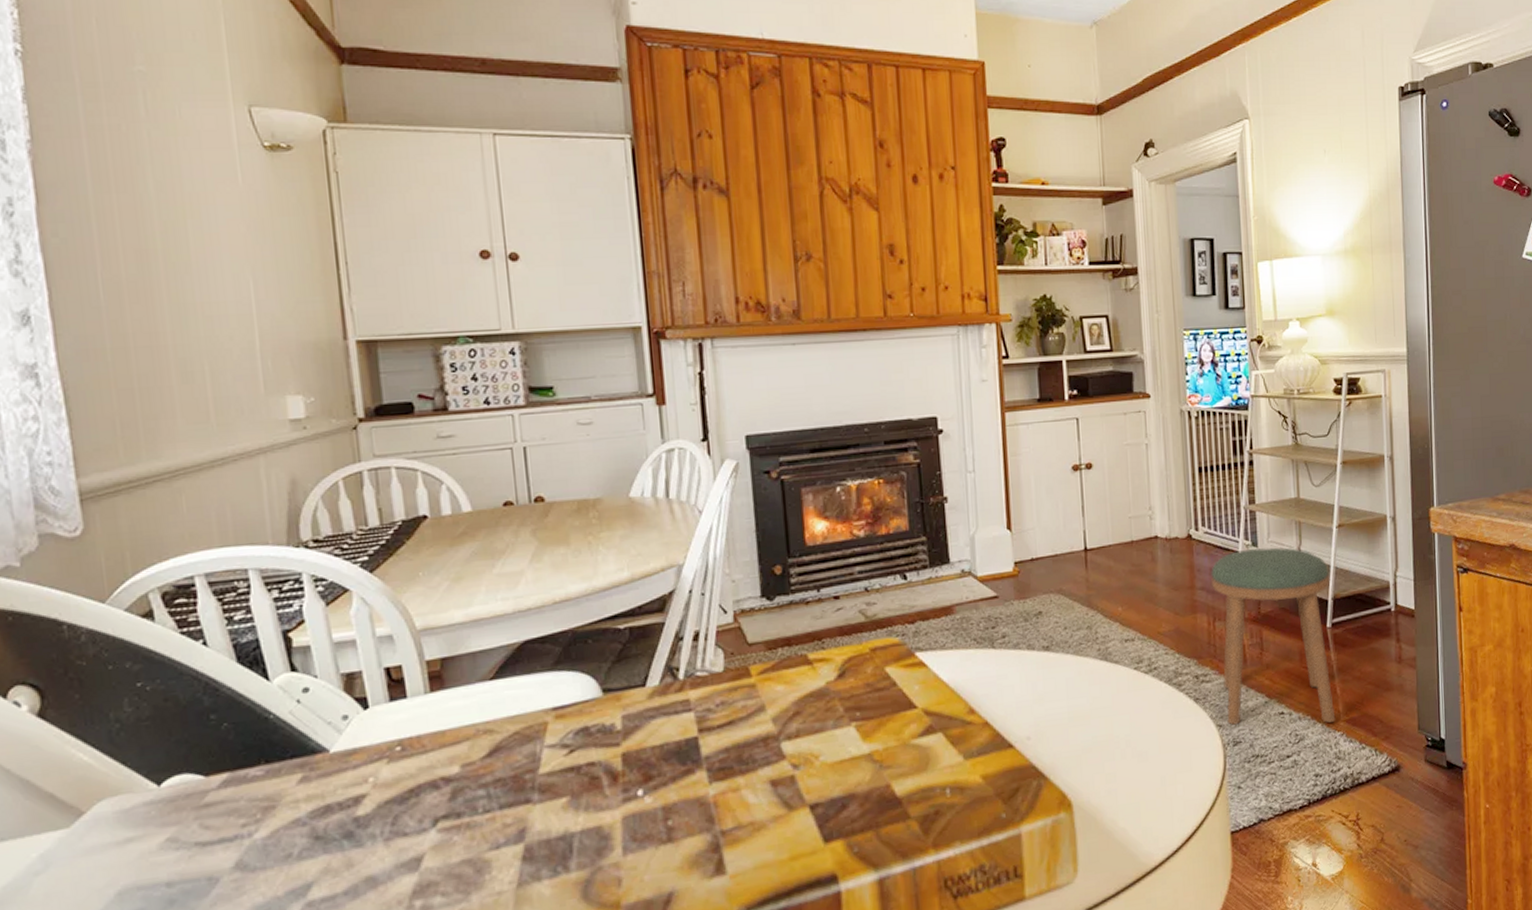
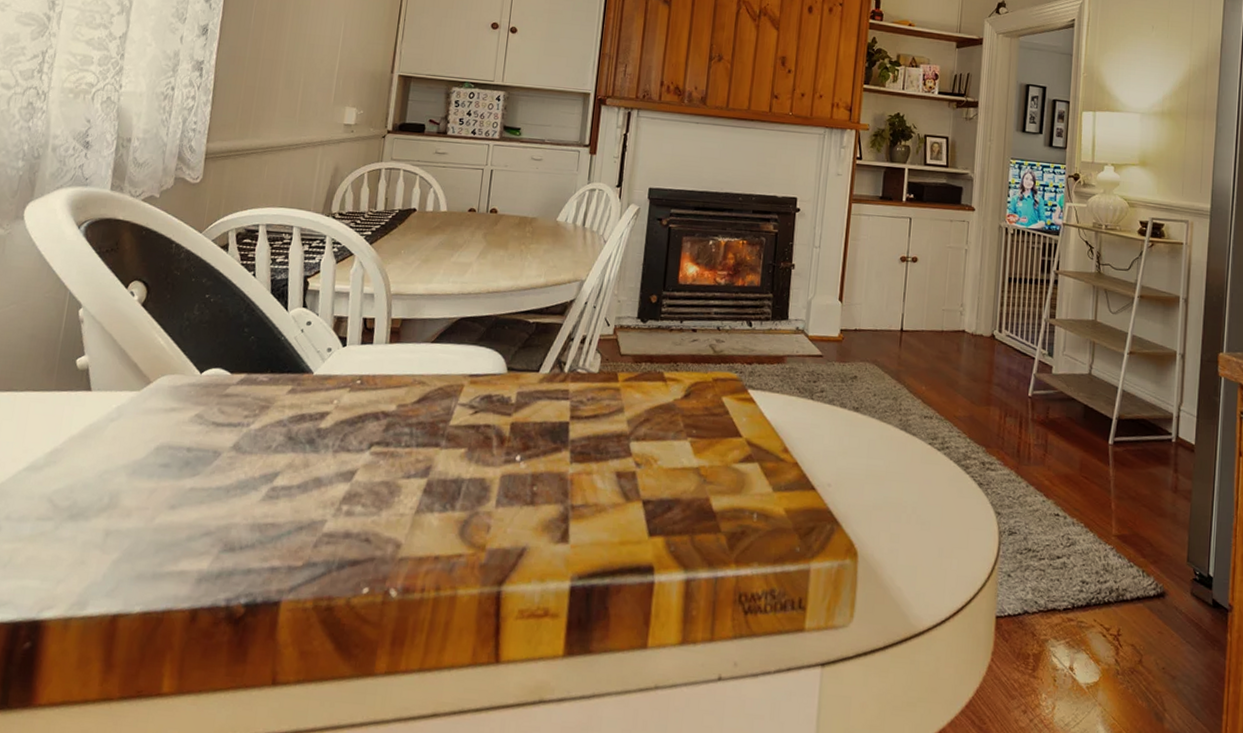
stool: present [1211,547,1336,726] -> none [1005,357,1117,534]

